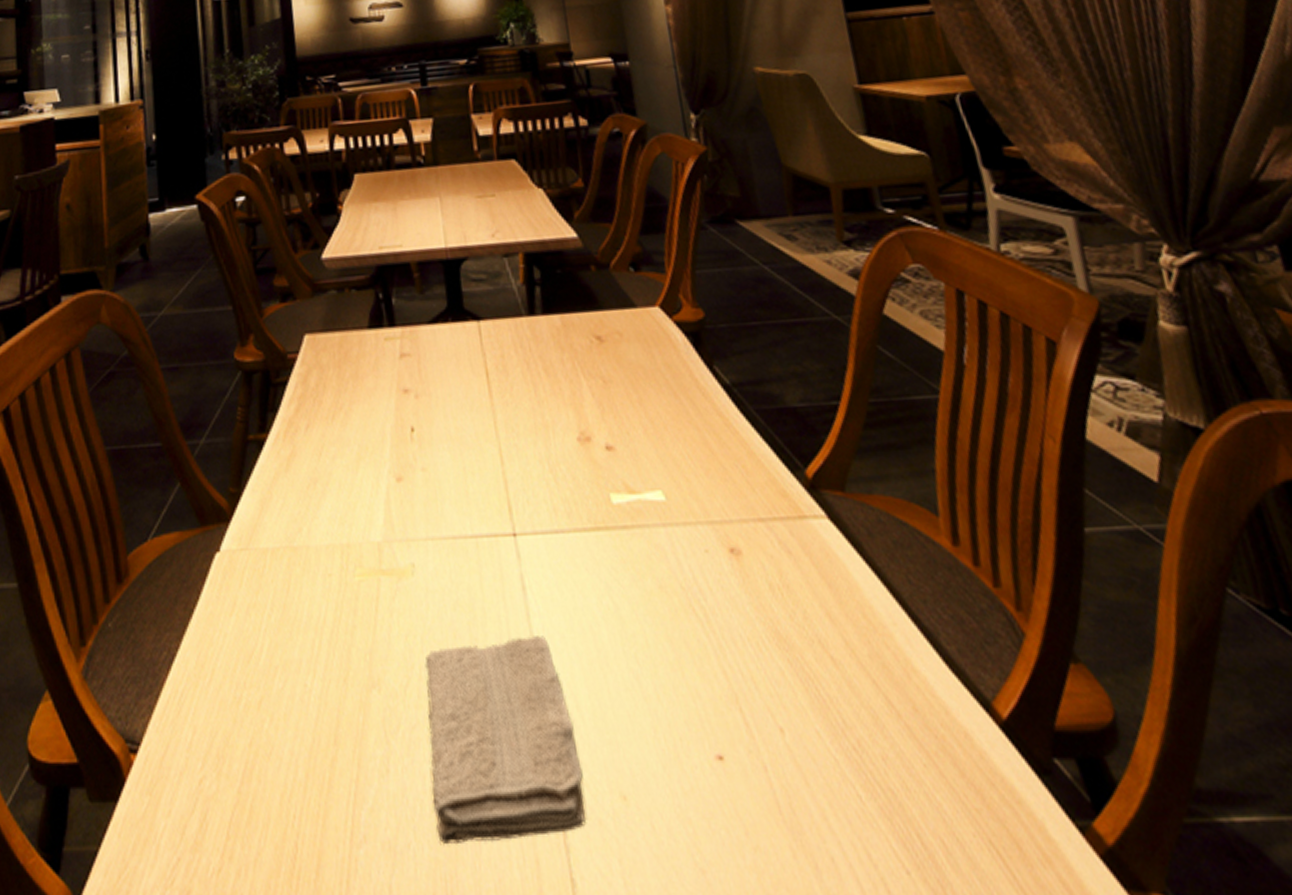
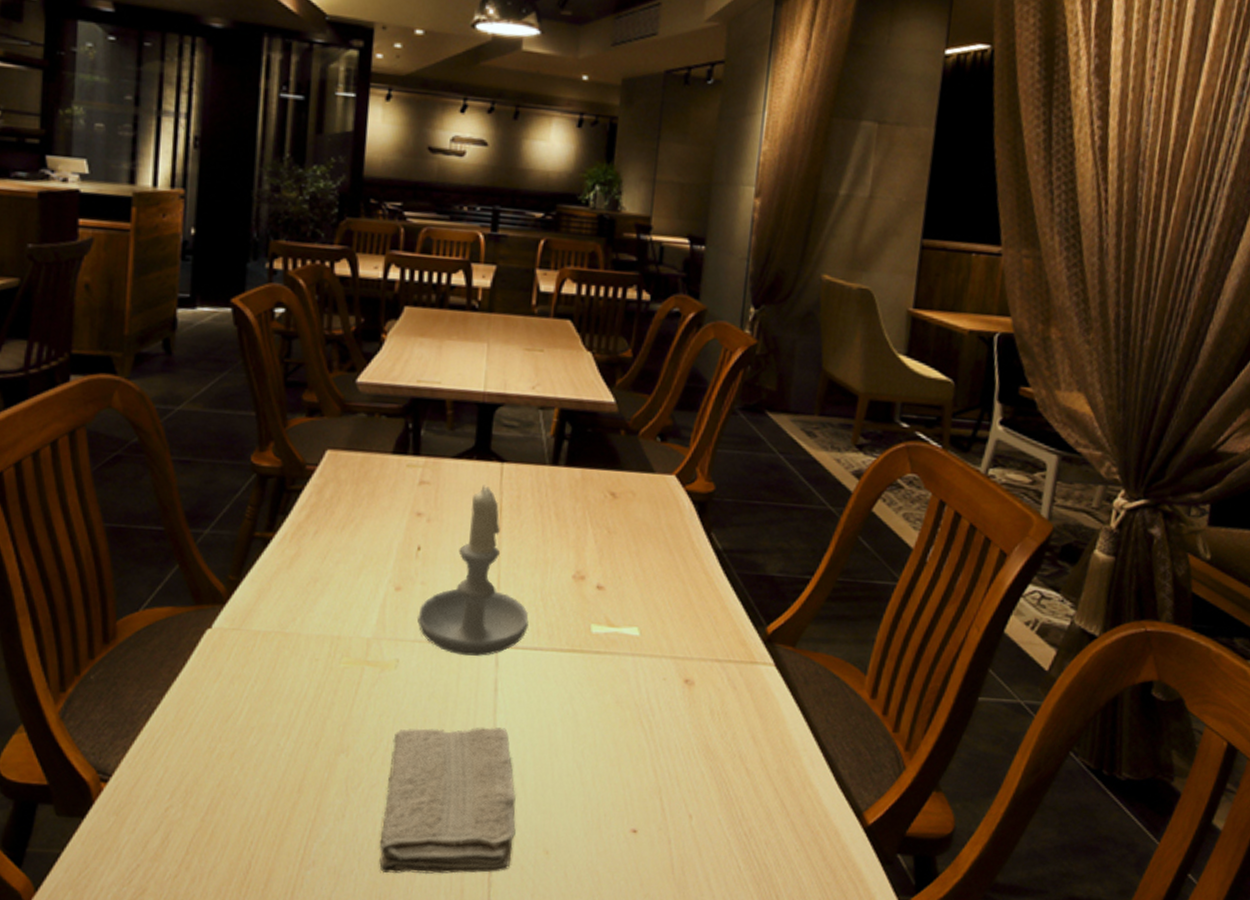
candle: none [425,348,543,550] -> present [417,485,529,656]

